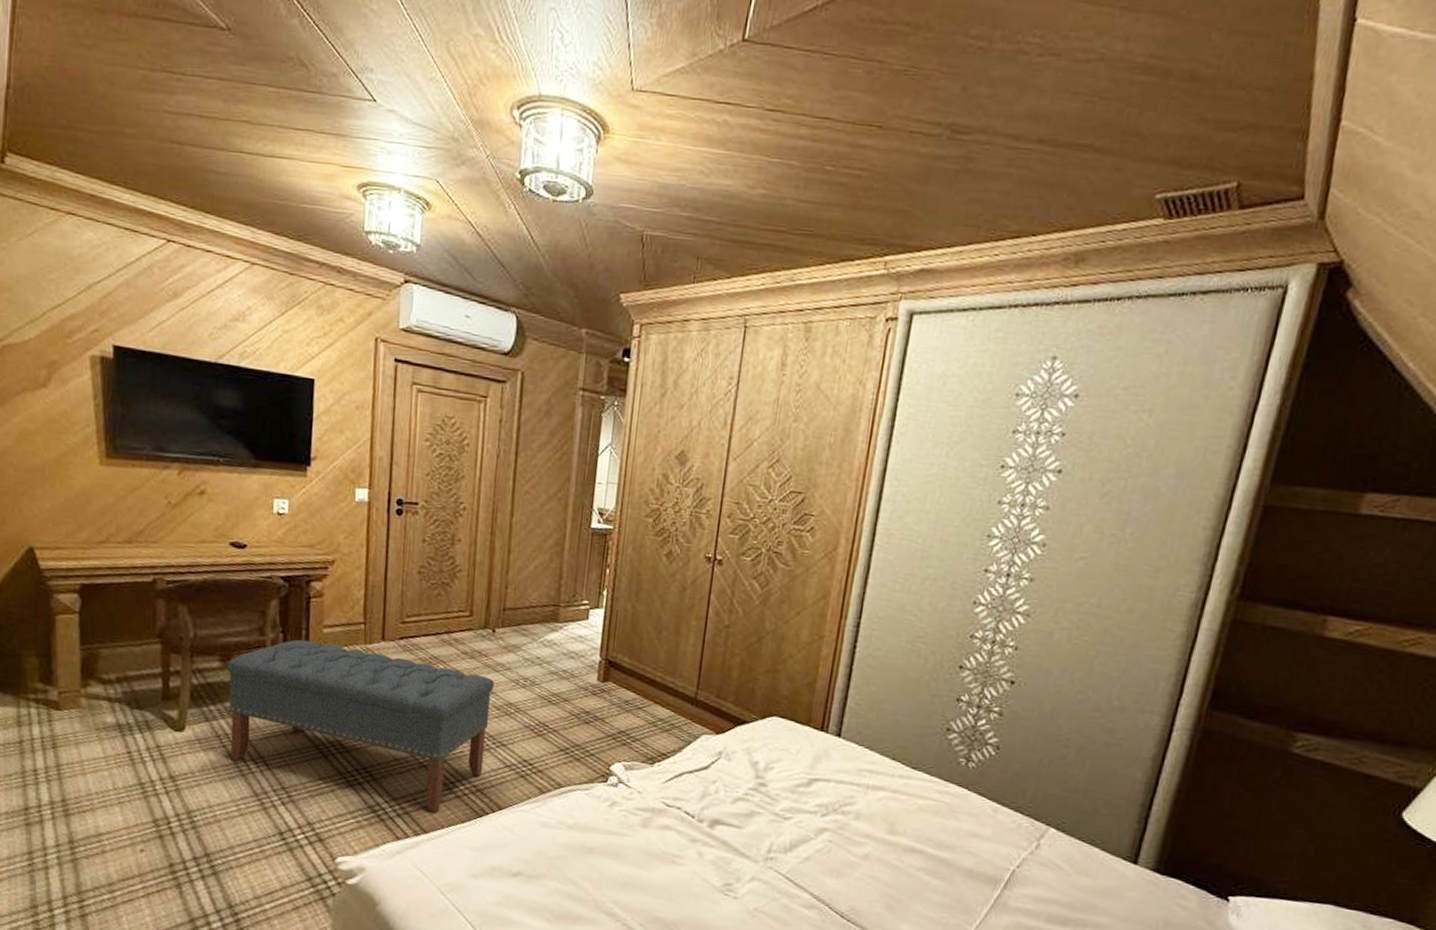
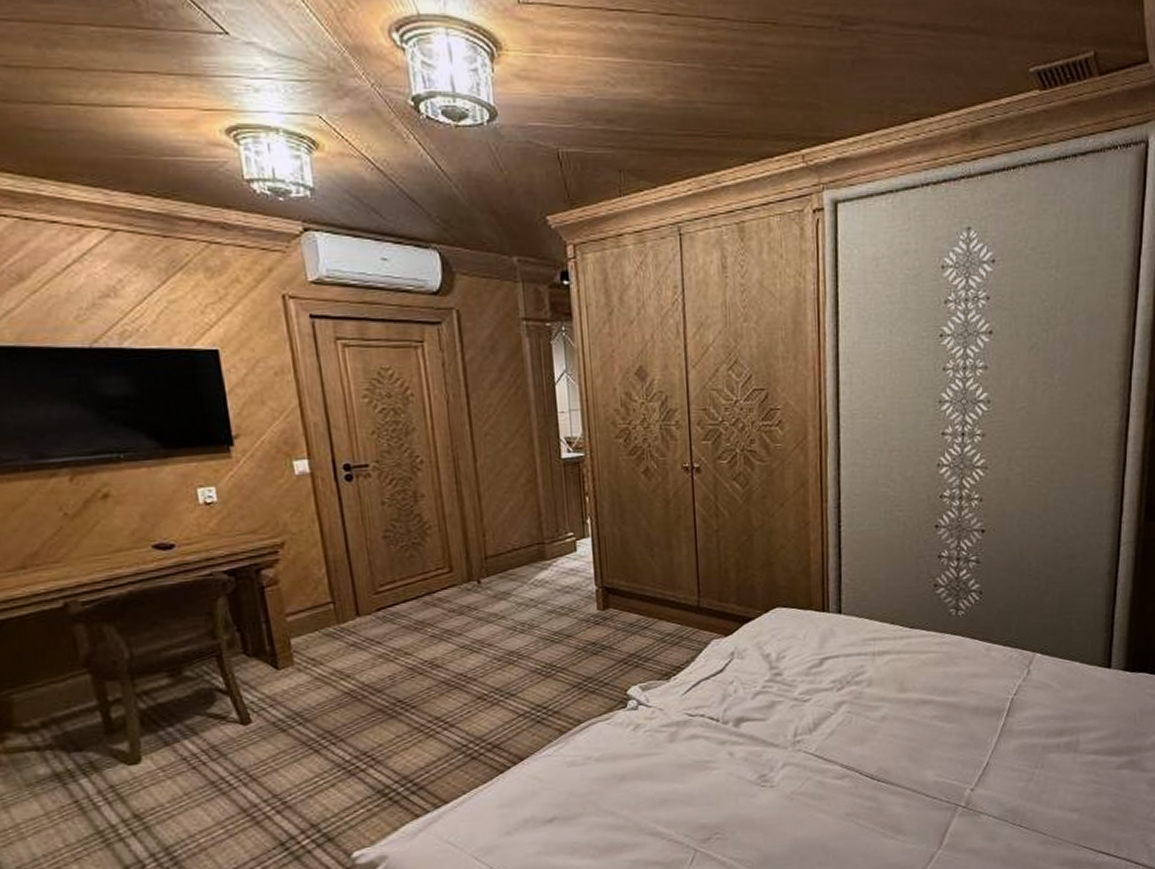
bench: present [227,639,494,812] -> none [178,629,496,781]

